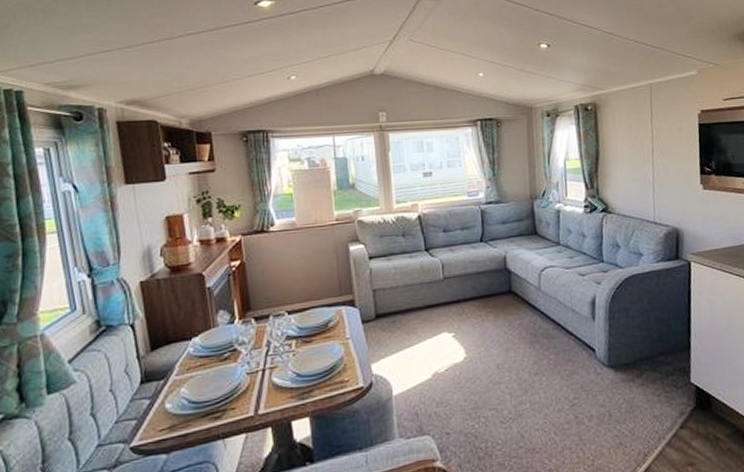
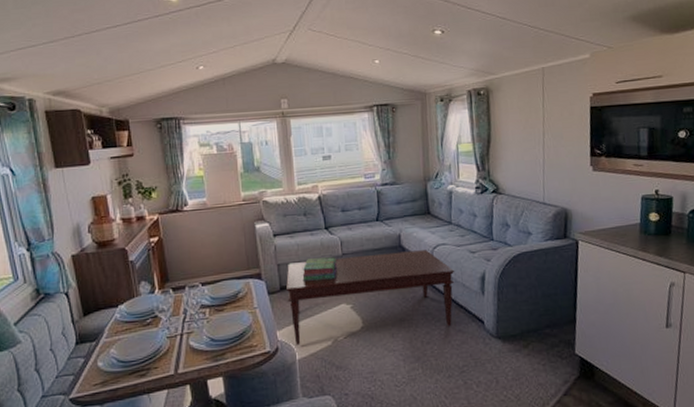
coffee table: none [381,272,564,380] -> present [285,250,455,346]
stack of books: none [400,281,438,308] -> present [302,257,337,281]

